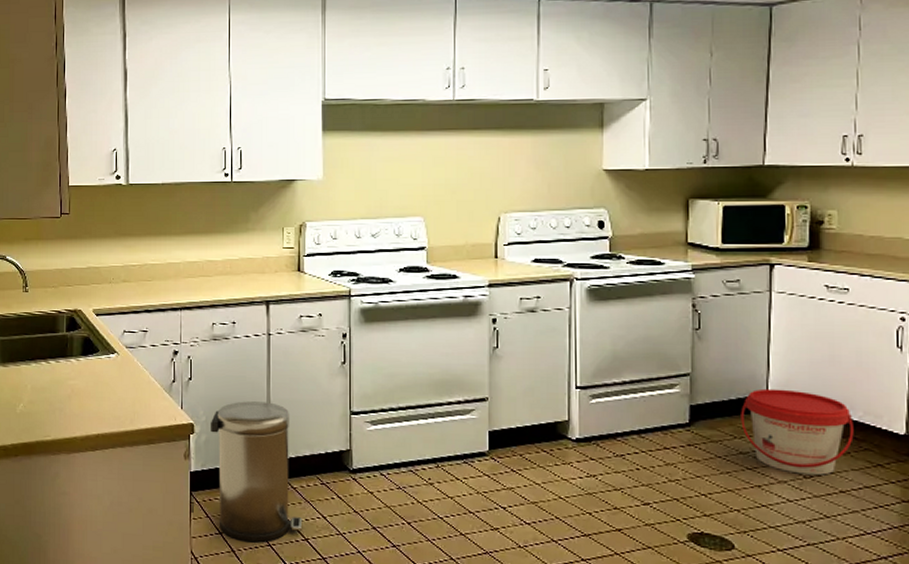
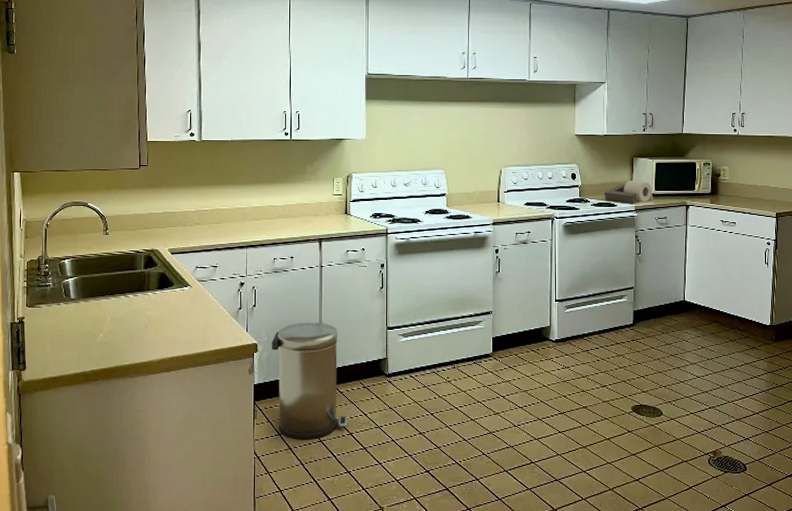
paper towel holder: none [645,229,720,261] -> present [604,180,654,204]
bucket: present [741,388,854,475] -> none [667,296,739,357]

